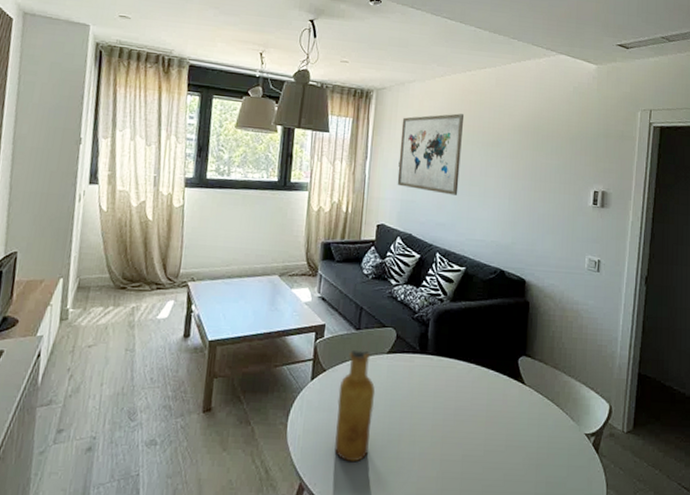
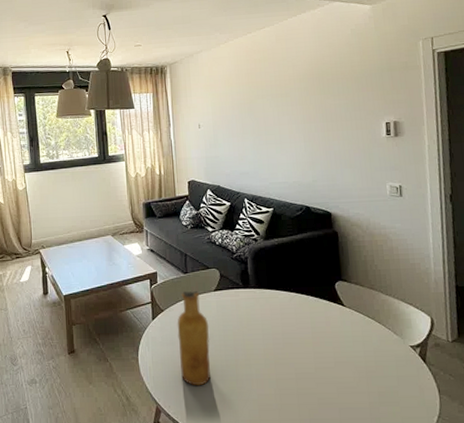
wall art: present [397,113,465,195] -> none [196,73,256,146]

